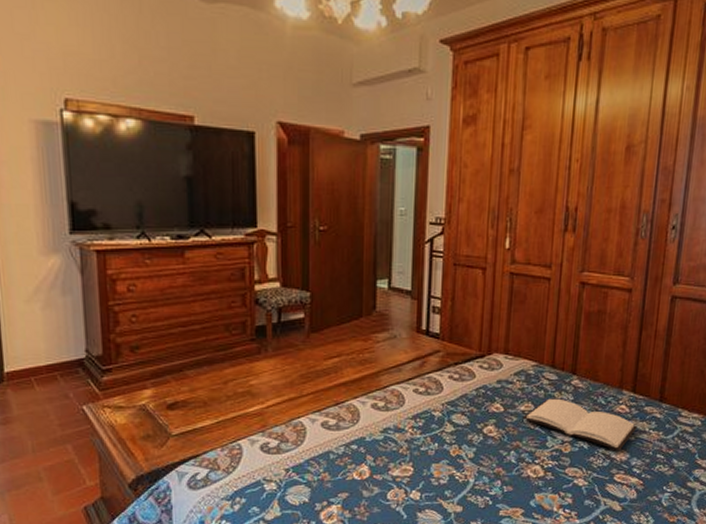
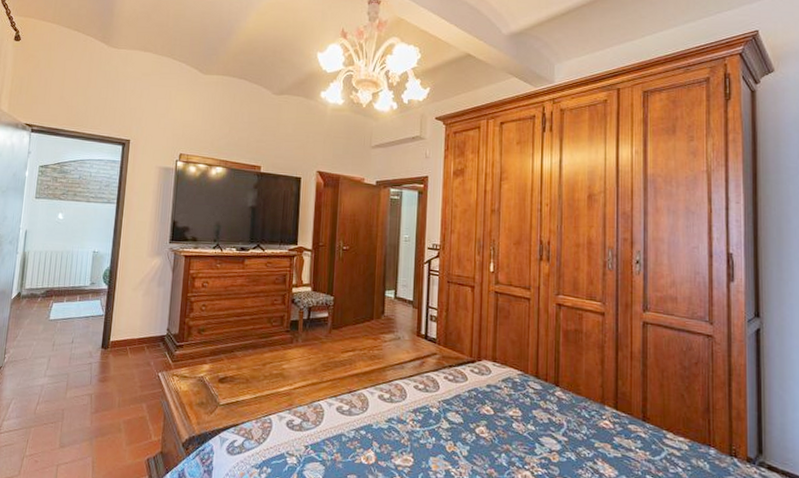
book: present [522,398,638,450] -> none [511,406,623,466]

